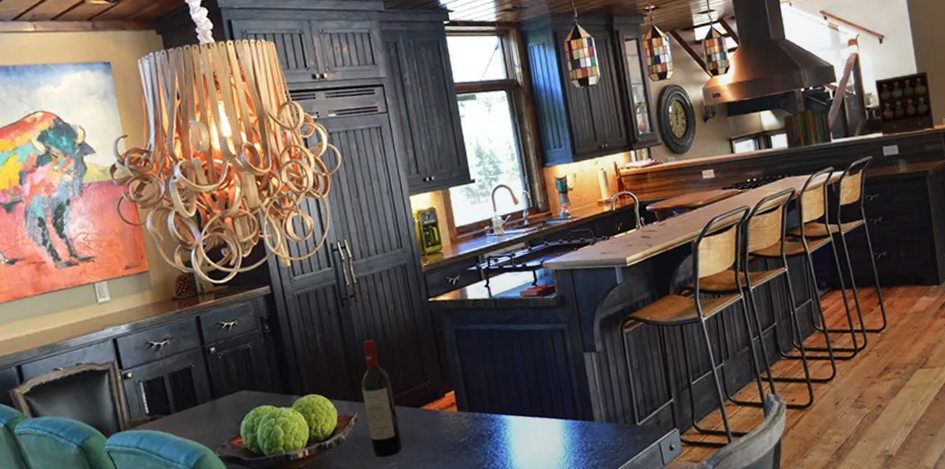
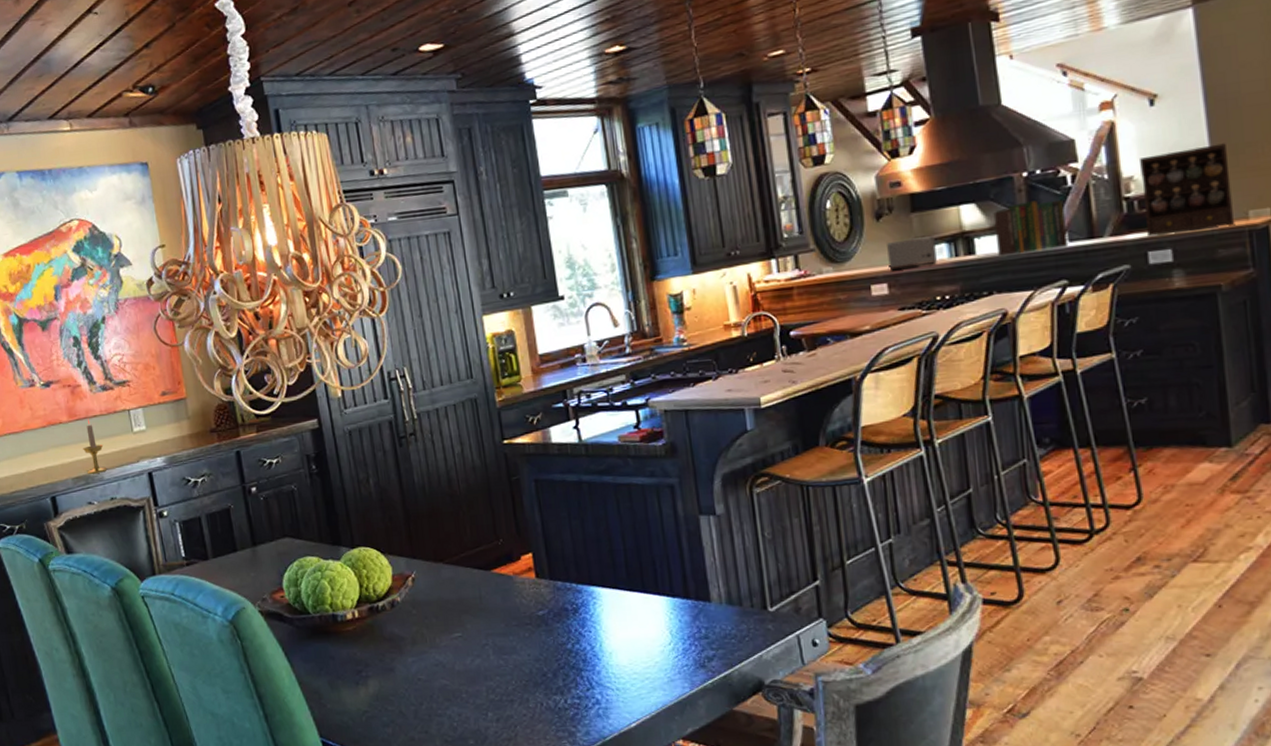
candlestick: none [48,292,73,343] -> present [83,418,107,474]
wine bottle: present [361,339,402,457] -> none [420,486,468,626]
toaster: none [712,134,747,160] -> present [887,236,939,271]

